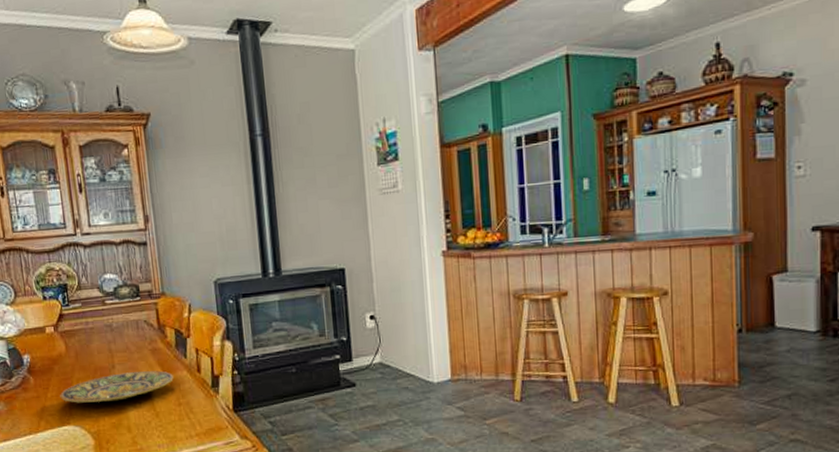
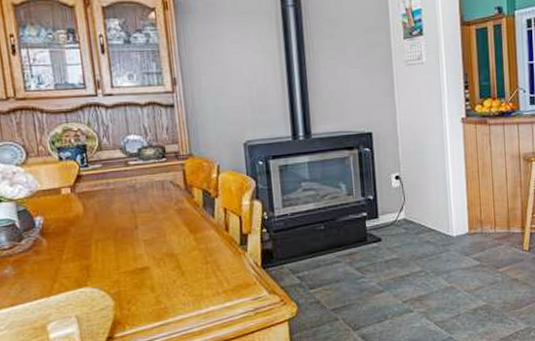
plate: present [60,371,174,403] -> none [76,230,200,265]

